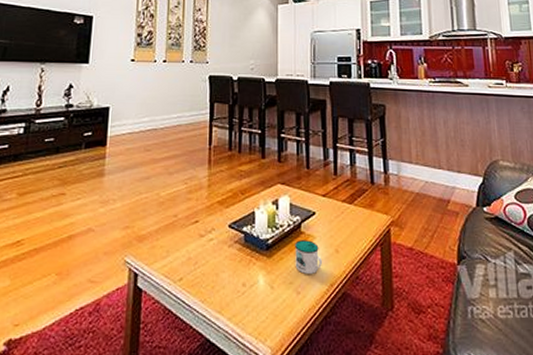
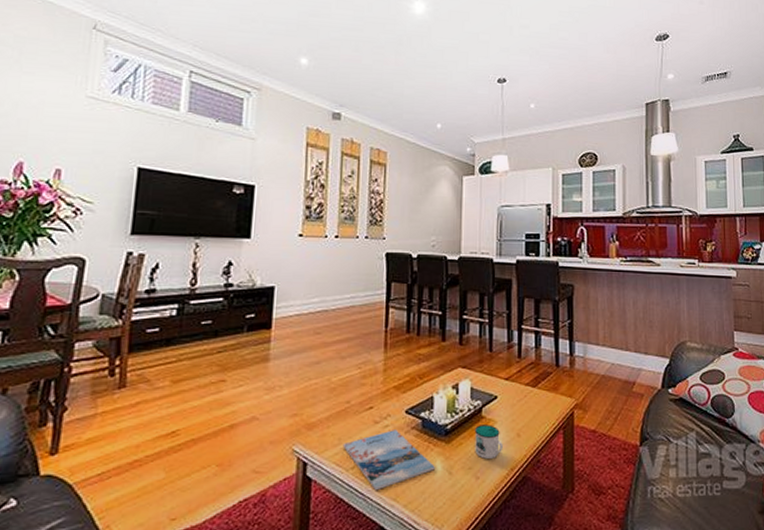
magazine: none [170,243,257,302] -> present [342,430,435,490]

